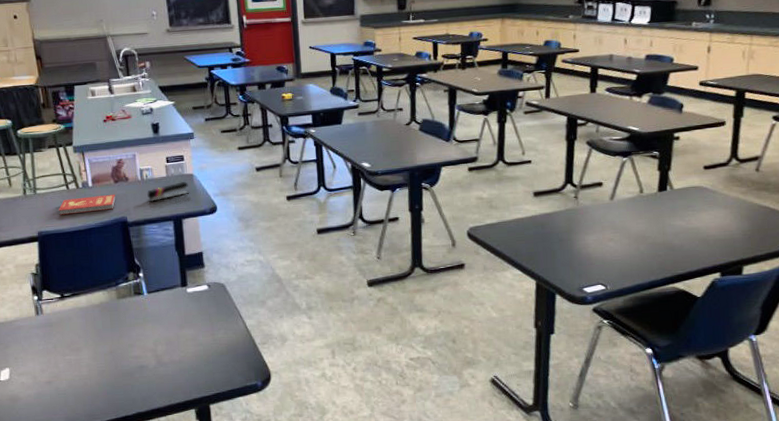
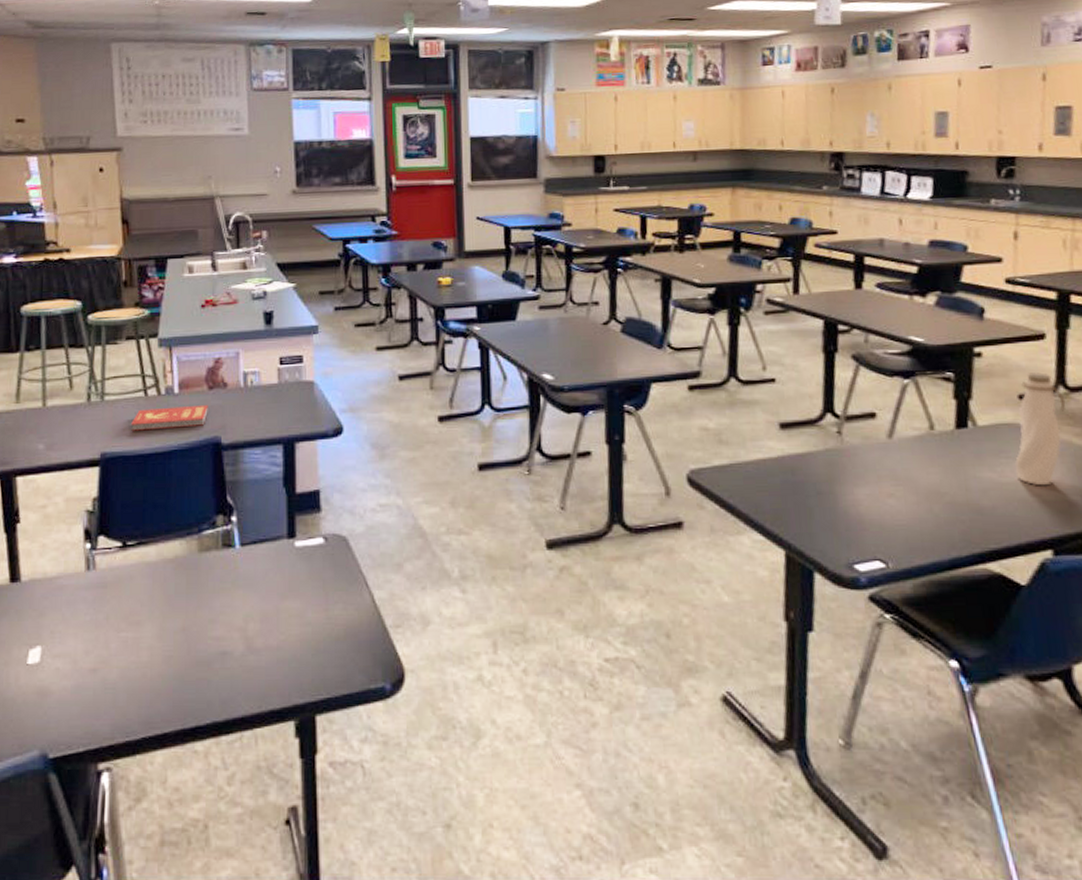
stapler: present [147,182,190,202] -> none [251,391,308,417]
water bottle: none [698,149,737,229] -> present [1014,372,1066,485]

